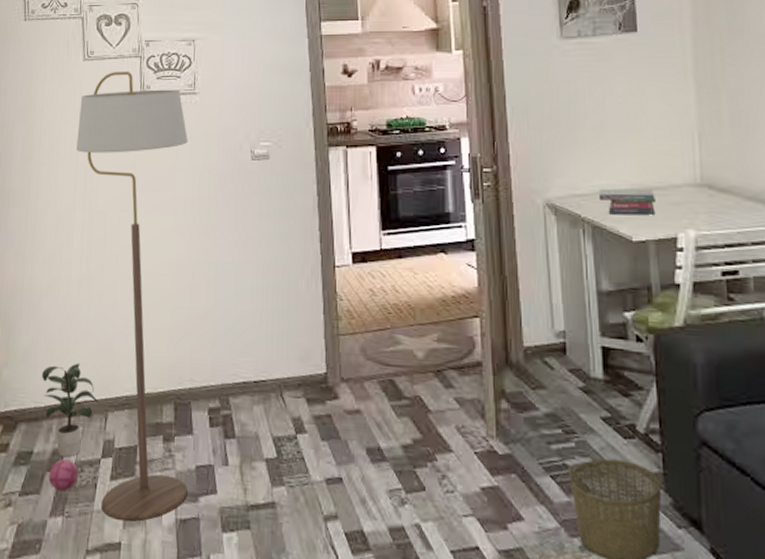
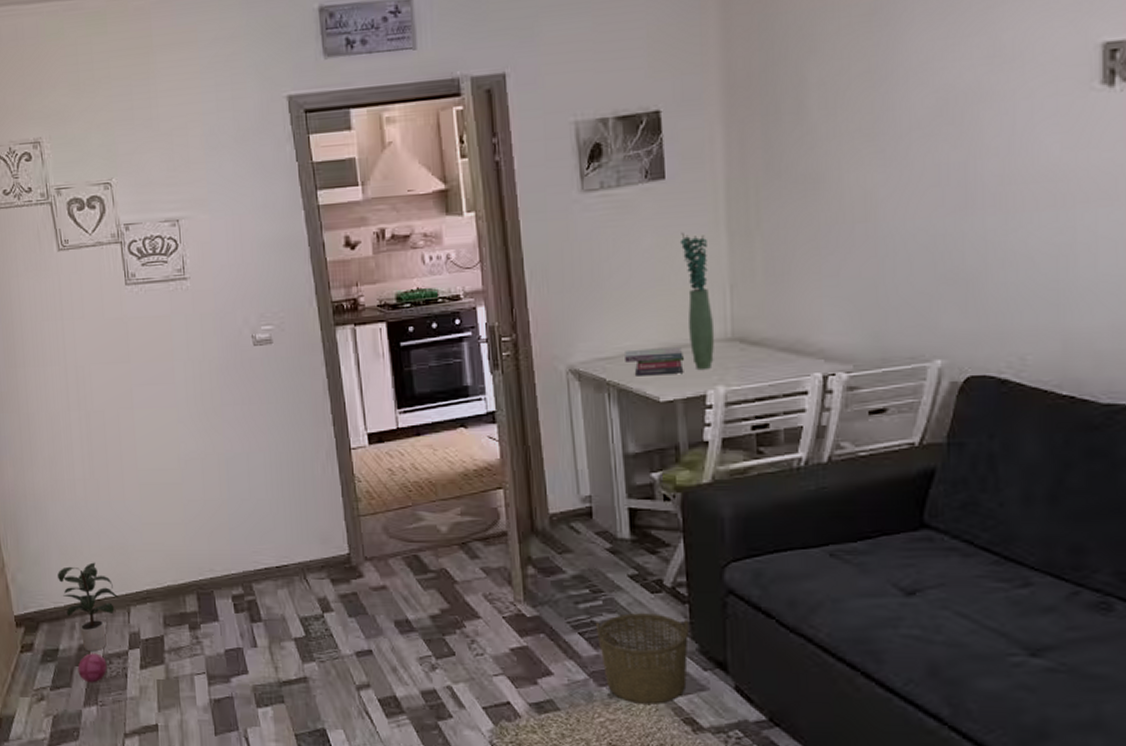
floor lamp: present [76,71,188,522] -> none [60,259,219,705]
vase: none [651,82,685,214] -> present [679,233,715,371]

